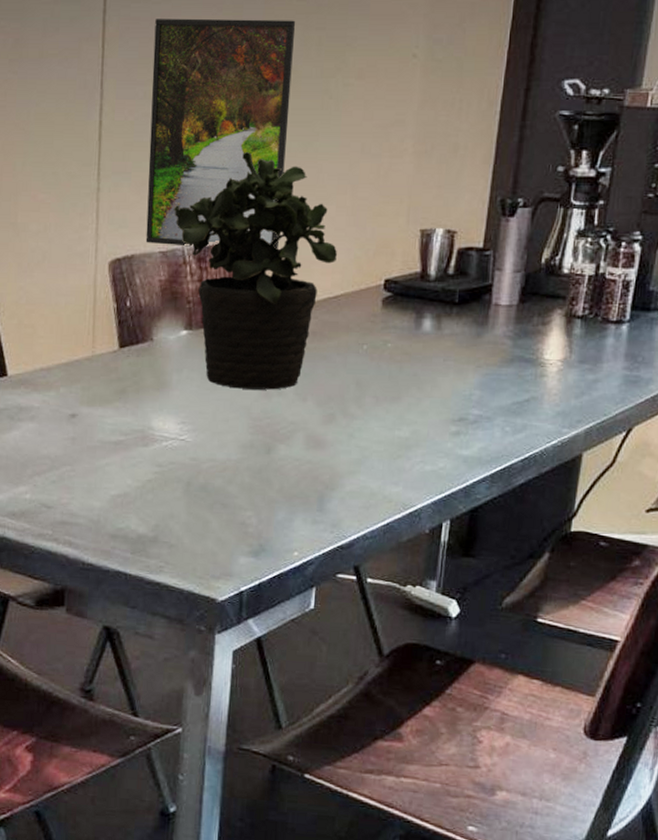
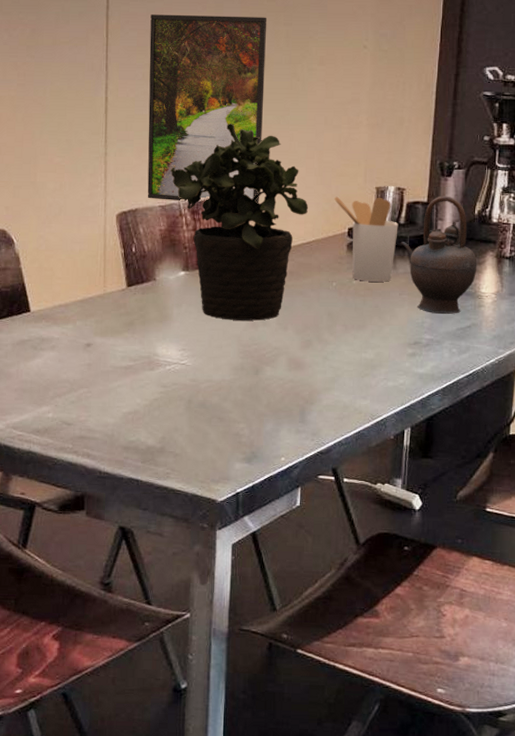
utensil holder: none [369,241,446,345] -> present [334,196,398,282]
teapot: none [447,240,542,386] -> present [400,196,477,315]

